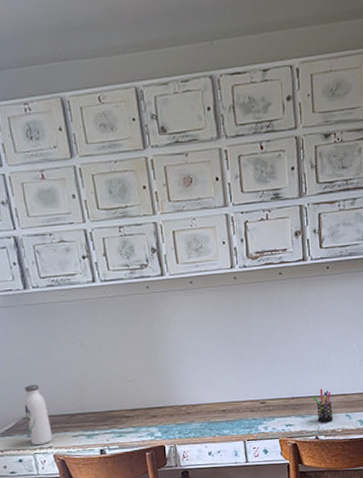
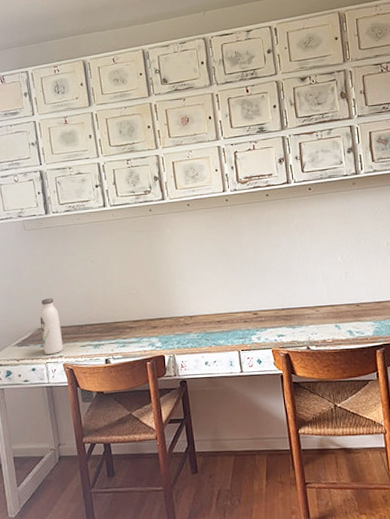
pen holder: present [313,388,333,422] -> none [302,299,323,333]

